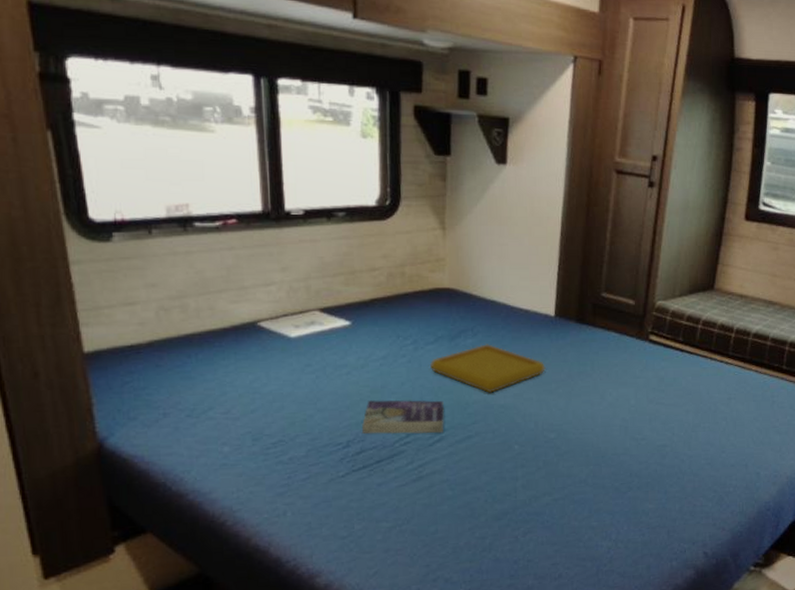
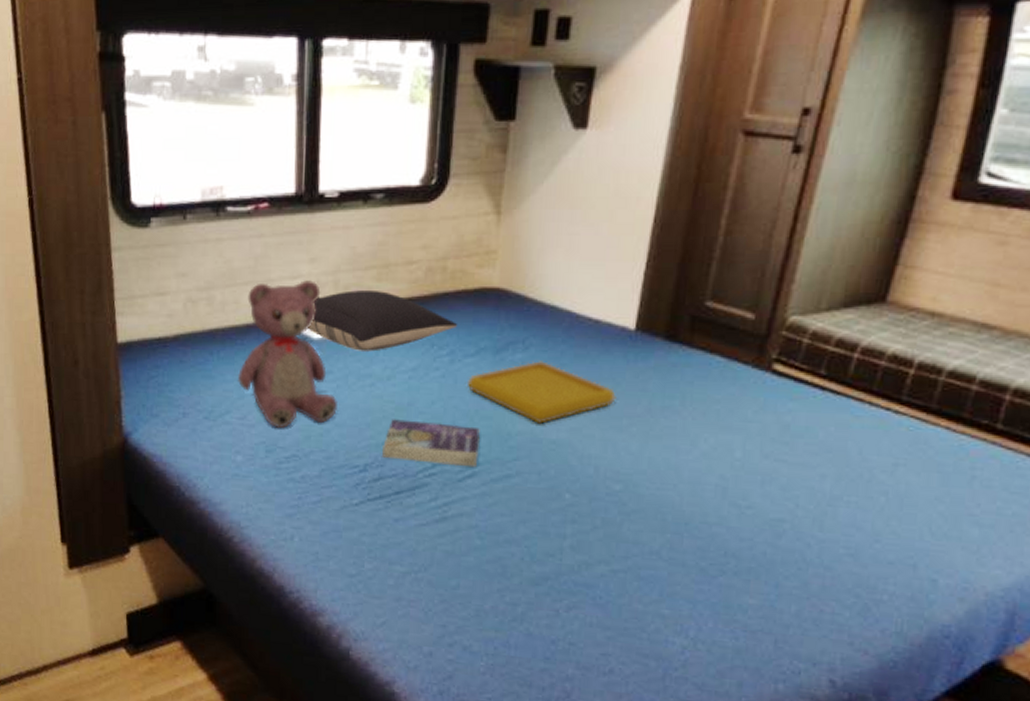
teddy bear: none [219,287,318,419] -> present [238,280,337,429]
pillow: none [284,294,418,346] -> present [308,290,458,352]

